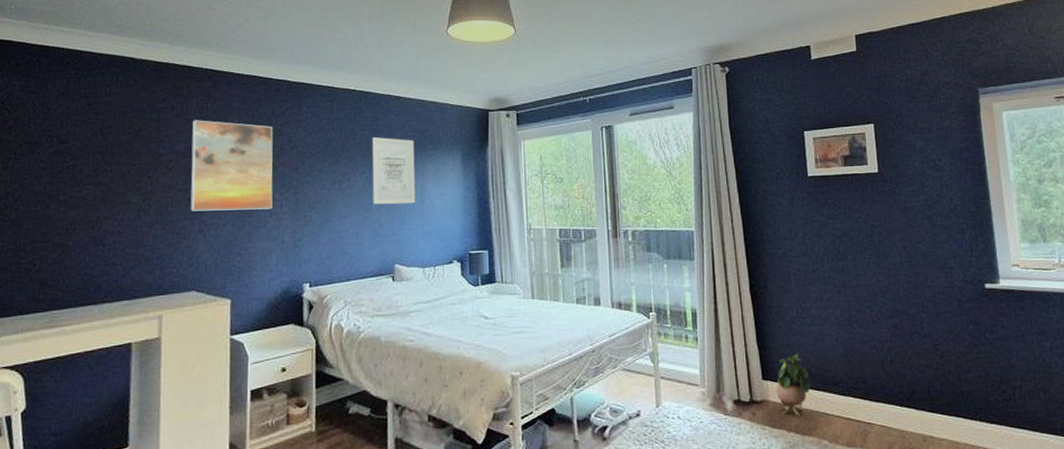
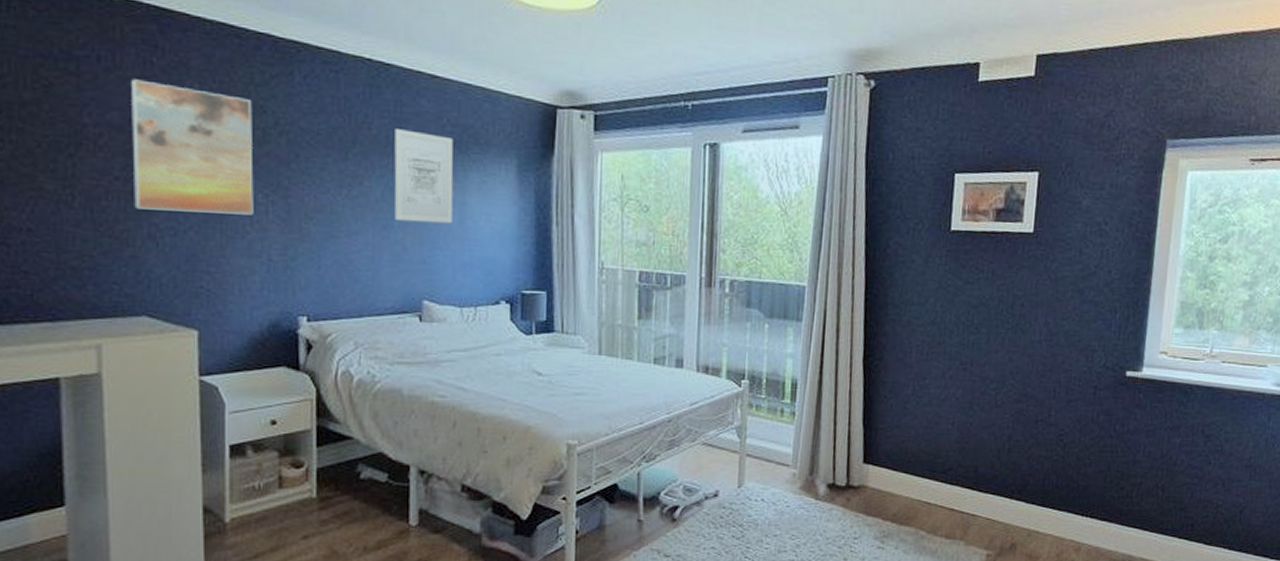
potted plant: present [776,353,811,417] -> none [877,436,916,505]

